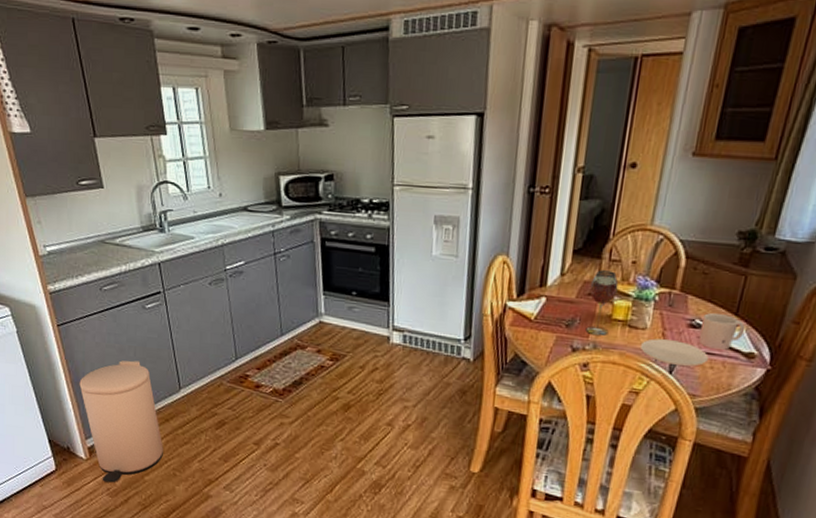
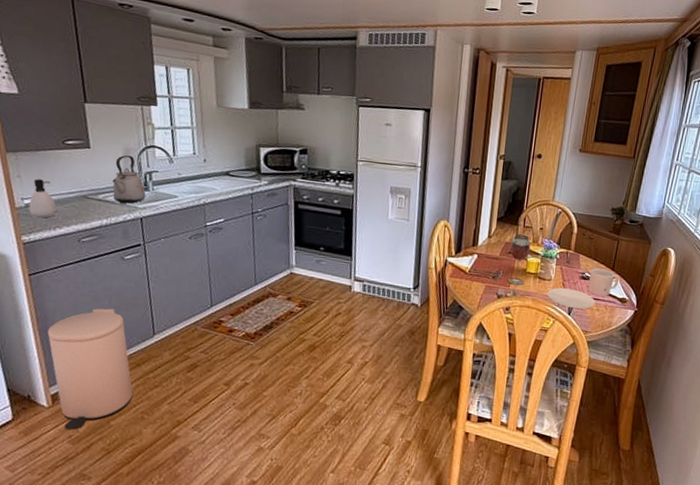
soap dispenser: none [51,224,78,266] -> present [29,179,58,219]
kettle: none [127,193,163,247] -> present [112,154,146,204]

